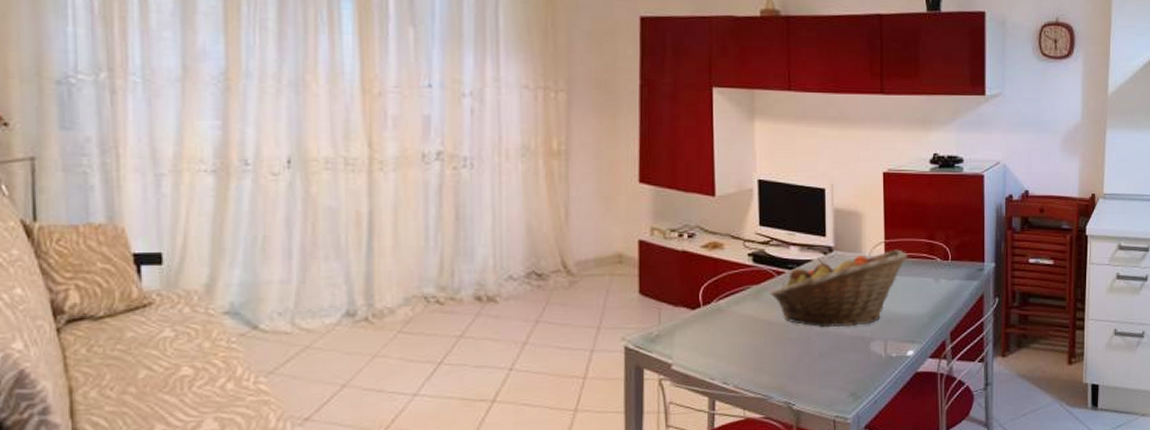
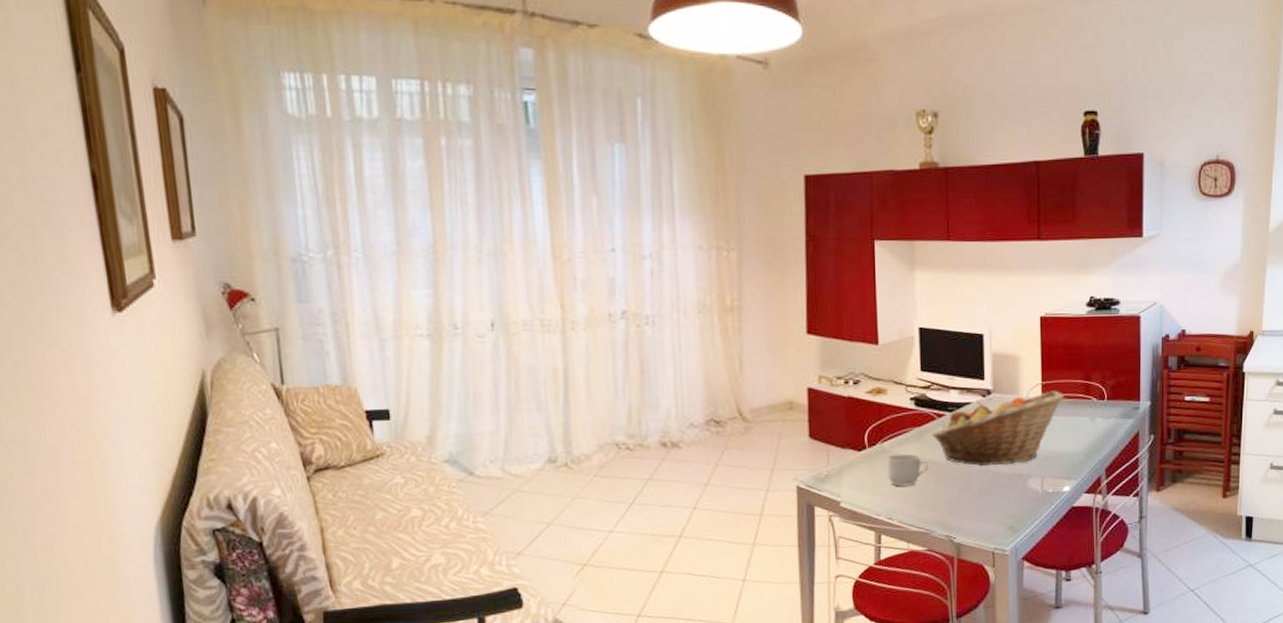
mug: none [722,313,767,348] -> present [886,453,929,486]

